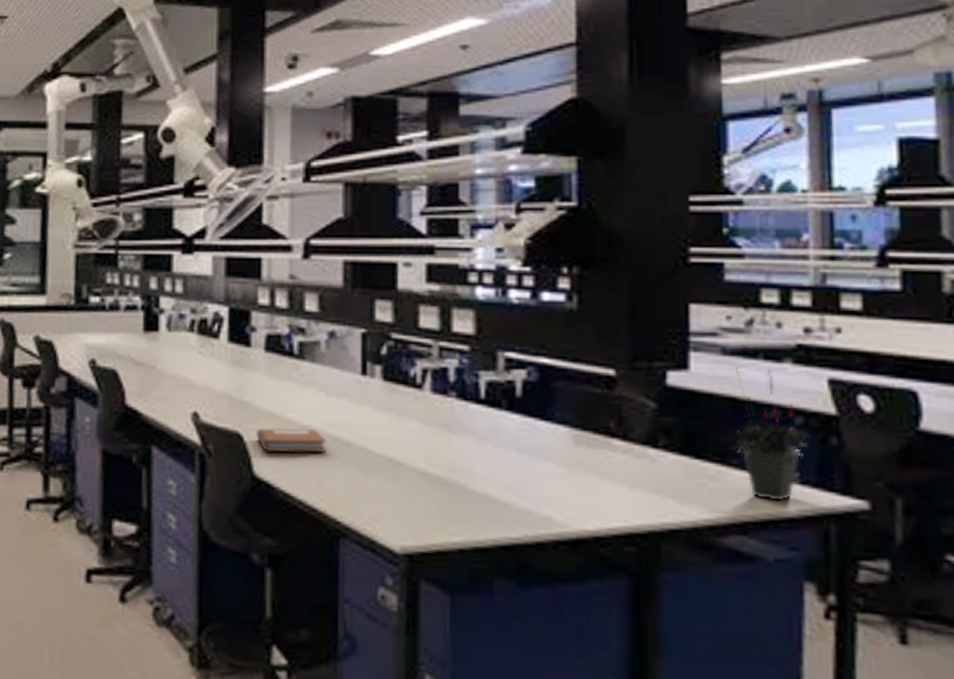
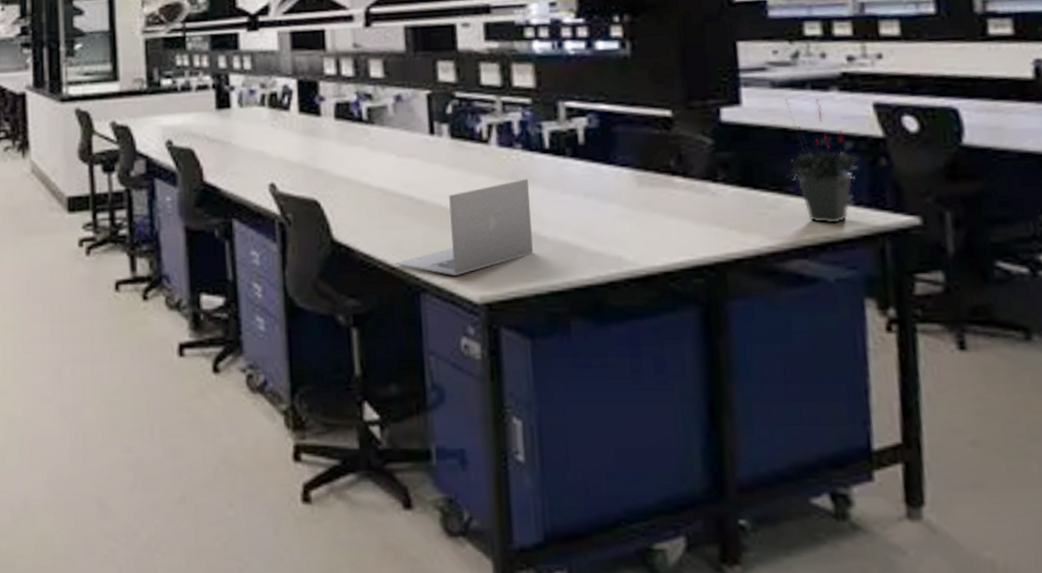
notebook: present [256,428,327,453] -> none [333,190,402,216]
laptop: none [315,428,461,523] -> present [394,178,533,275]

